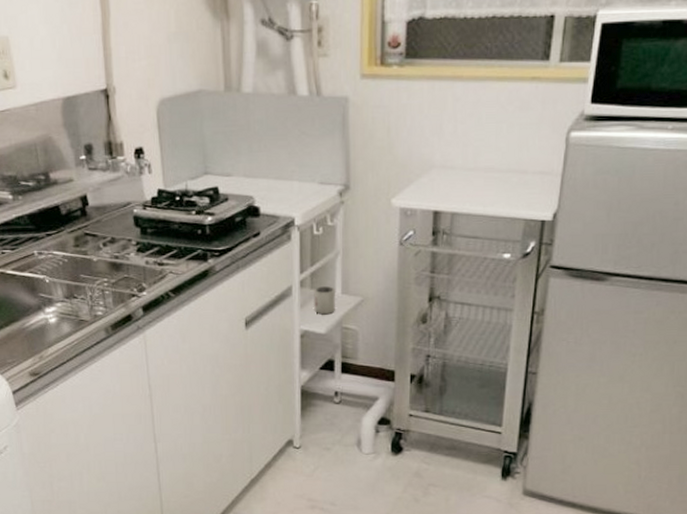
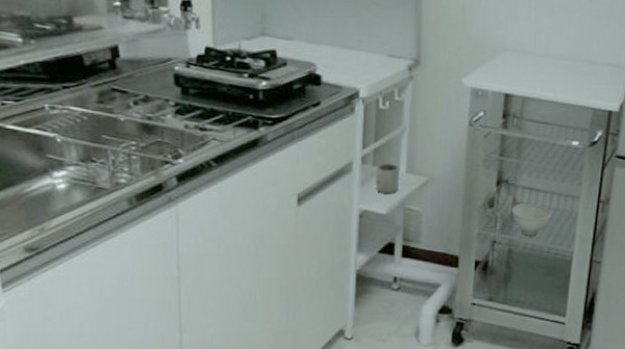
bowl: none [444,318,486,349] -> present [511,204,553,236]

